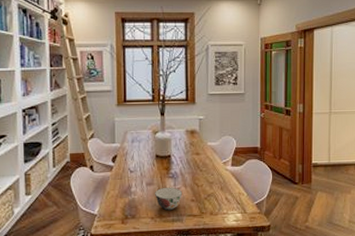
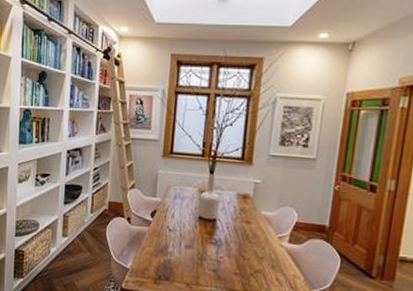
soup bowl: present [155,187,183,211] -> none [193,253,226,281]

